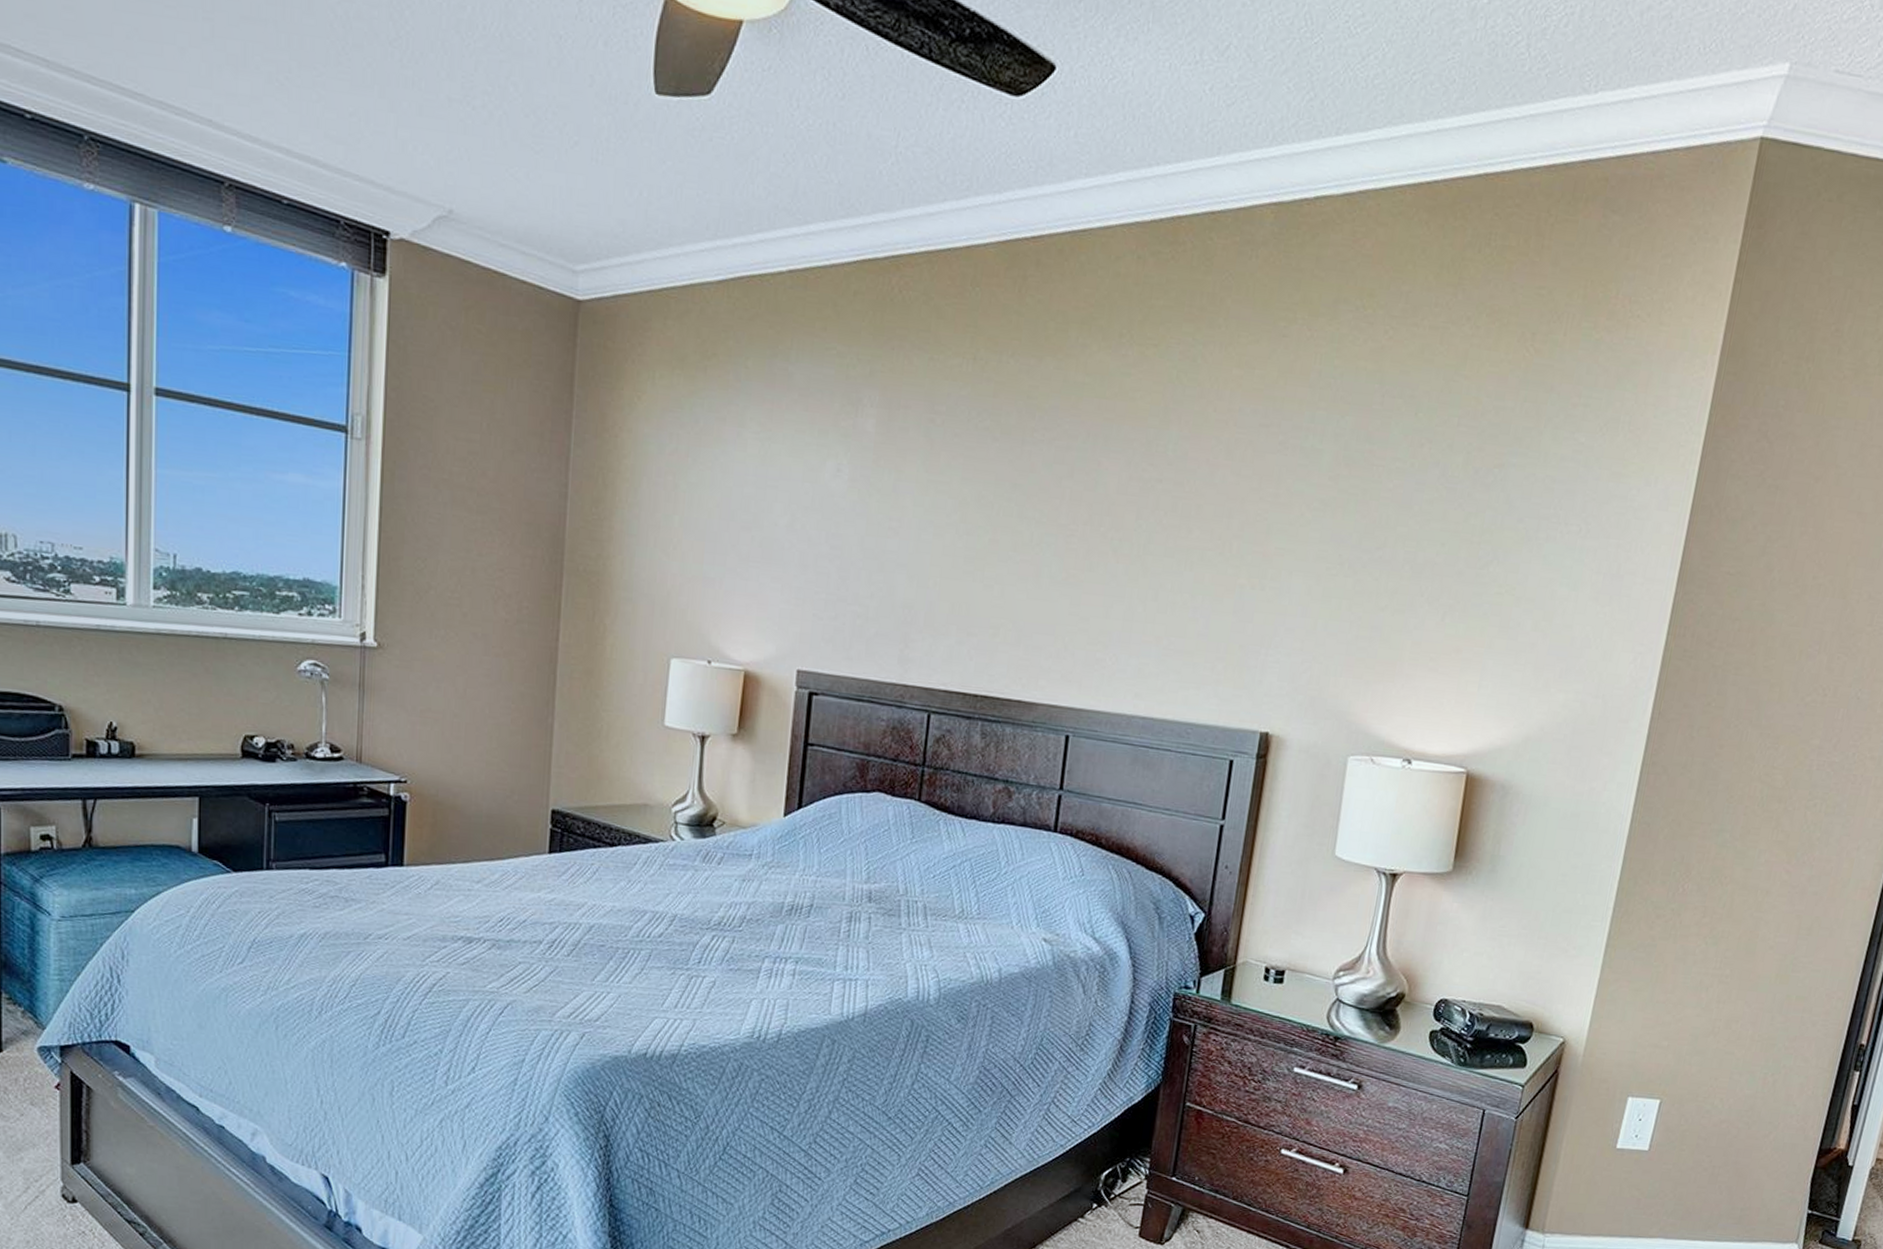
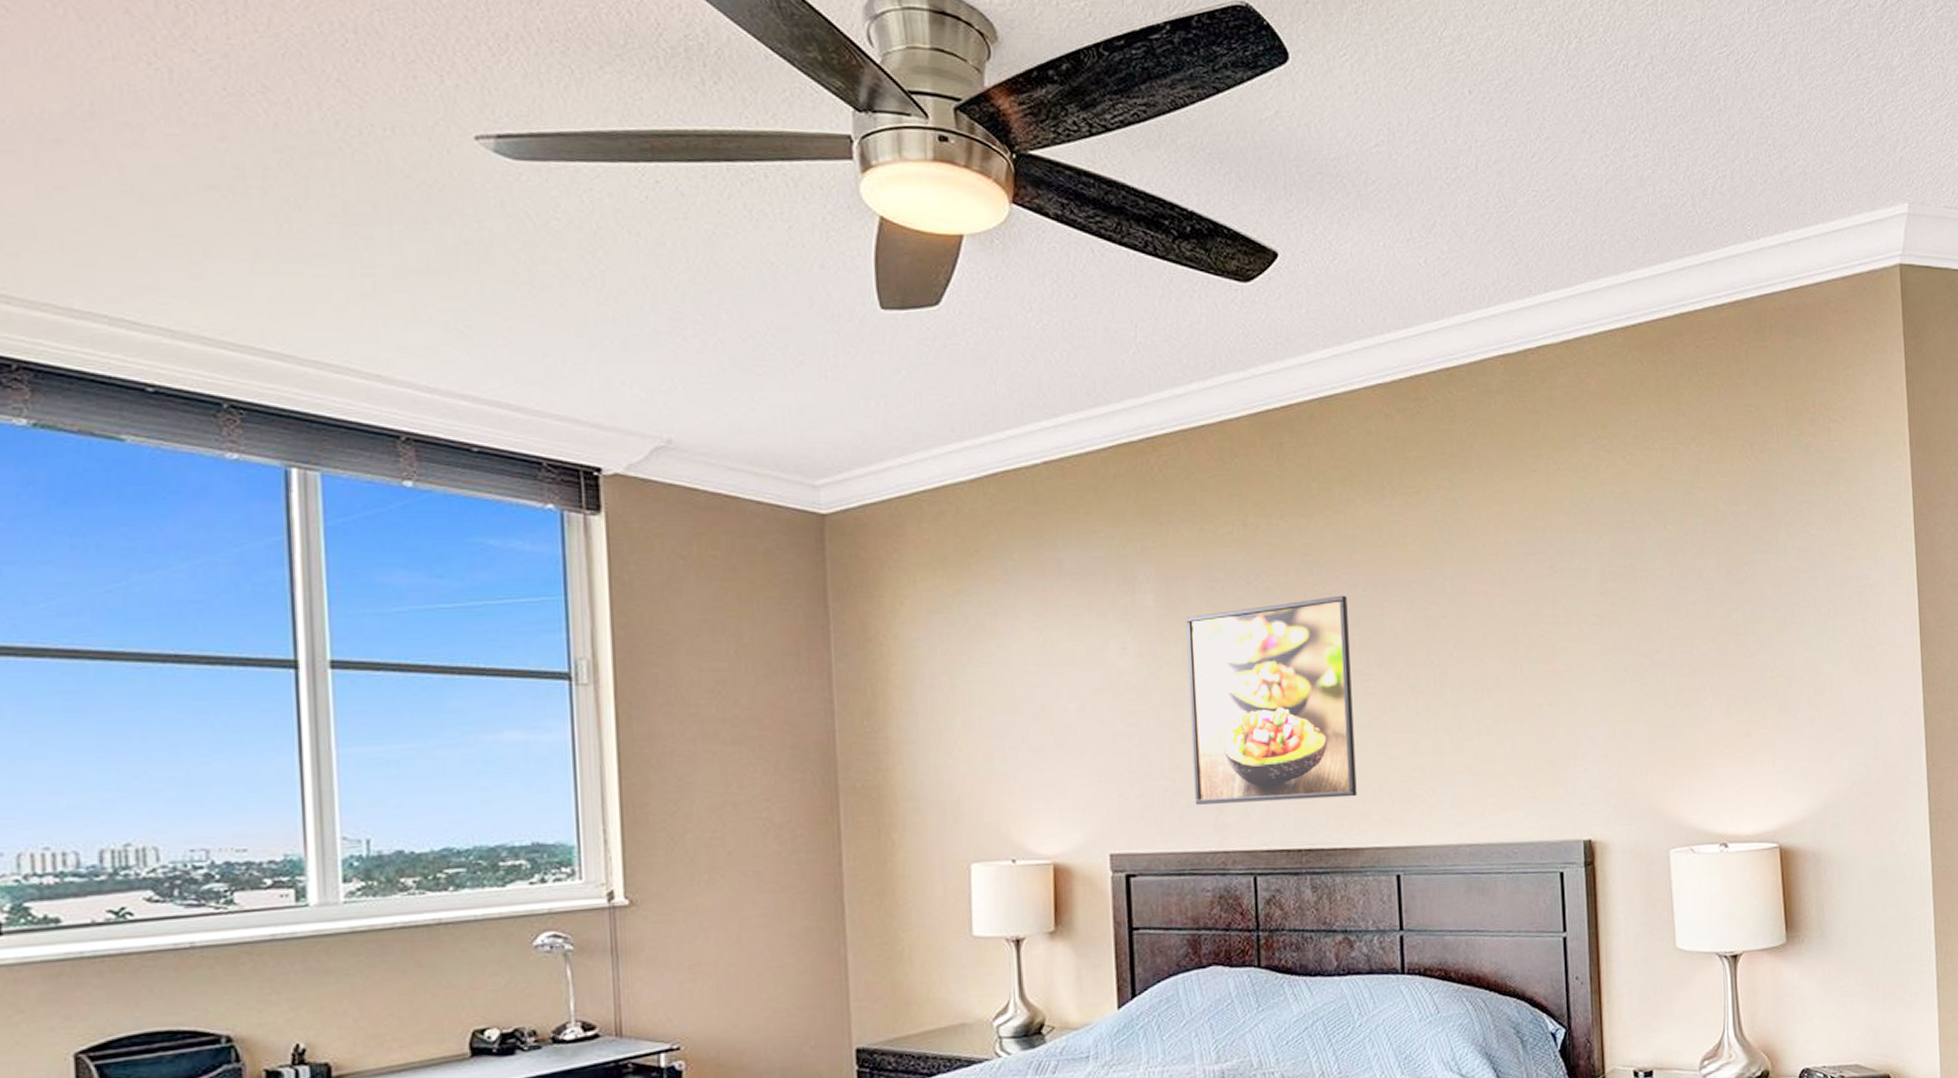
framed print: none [883,444,1065,651] -> present [1185,595,1357,805]

